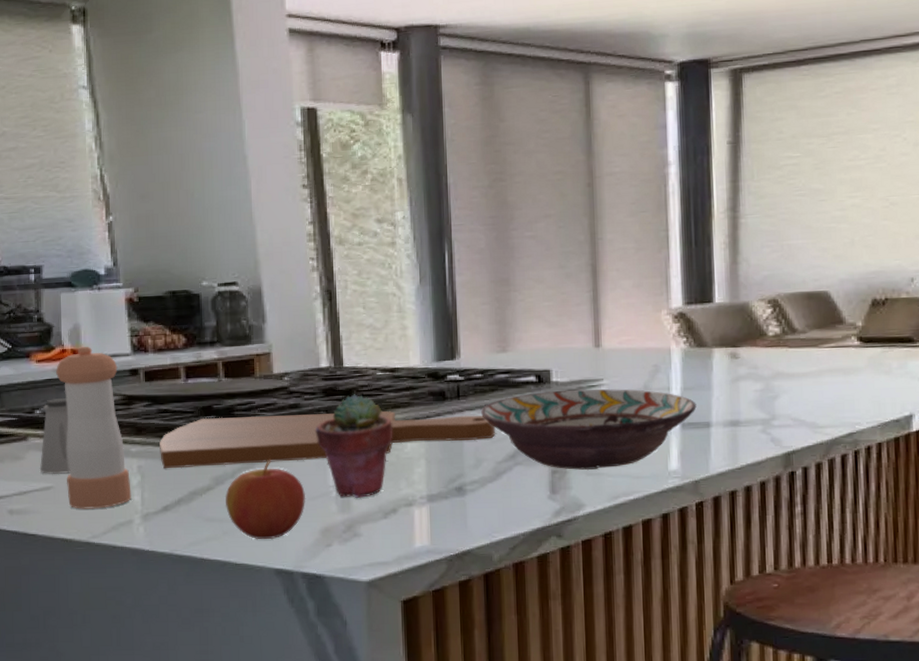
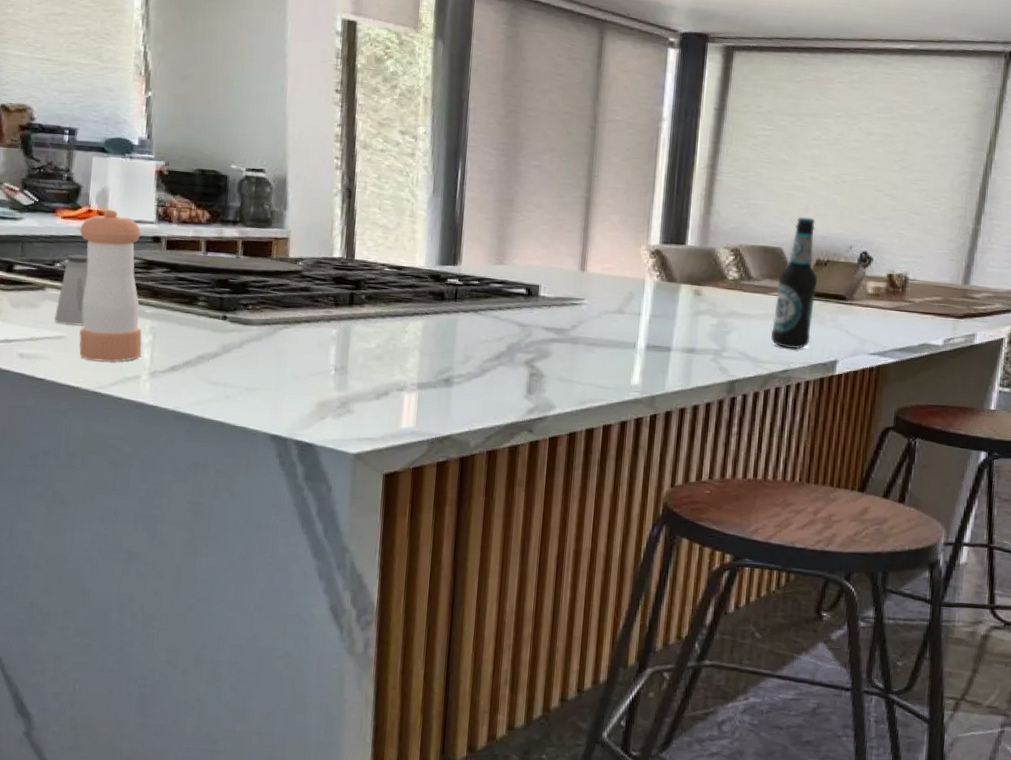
cutting board: present [159,411,496,469] -> none [173,289,486,342]
apple: present [224,459,306,540] -> none [230,334,307,408]
potted succulent: present [315,394,393,499] -> none [322,285,394,379]
decorative bowl: present [481,389,697,470] -> none [474,304,661,377]
bottle: none [828,252,877,408] -> present [771,217,818,350]

